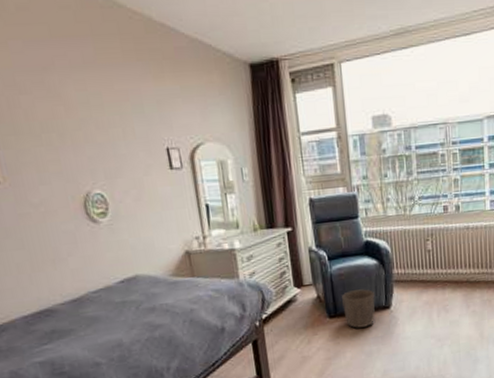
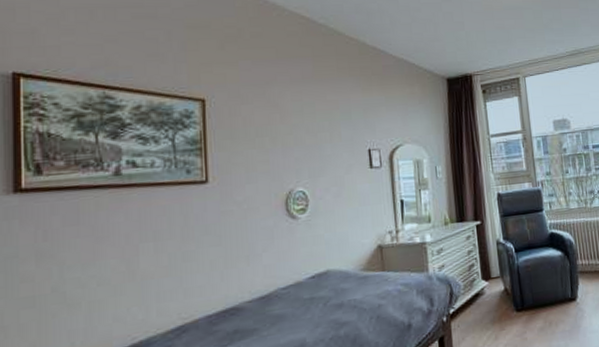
waste basket: present [342,289,375,328] -> none [529,280,562,322]

